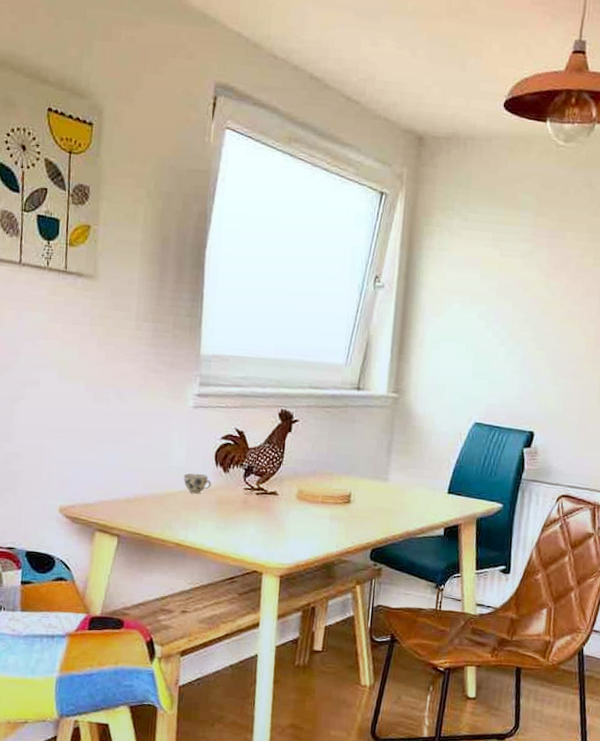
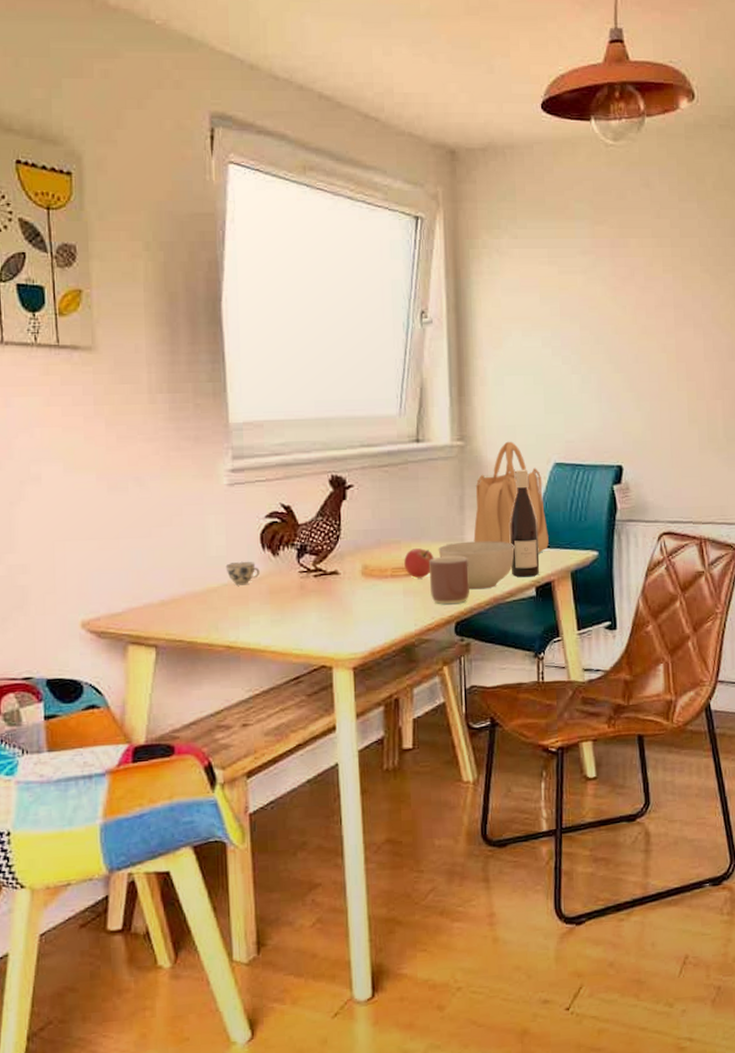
fruit: none [334,481,360,508] -> present [404,548,434,579]
mug: none [353,491,390,534] -> present [428,556,470,605]
bowl: none [364,481,431,524] -> present [438,540,515,590]
handbag: none [396,398,461,499] -> present [473,441,549,553]
bottle: none [425,424,453,519] -> present [510,469,540,578]

